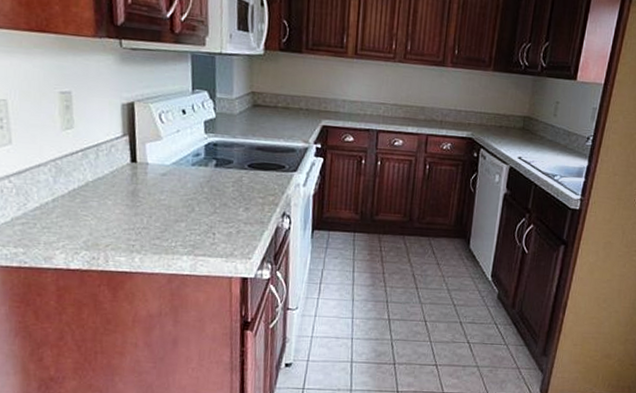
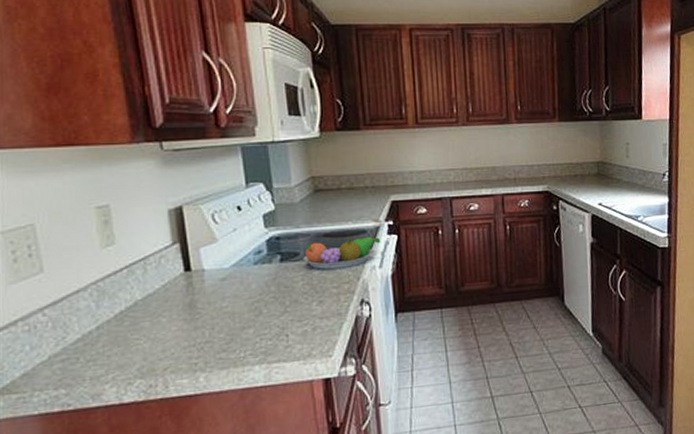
fruit bowl: none [236,153,308,181] -> present [303,236,381,269]

